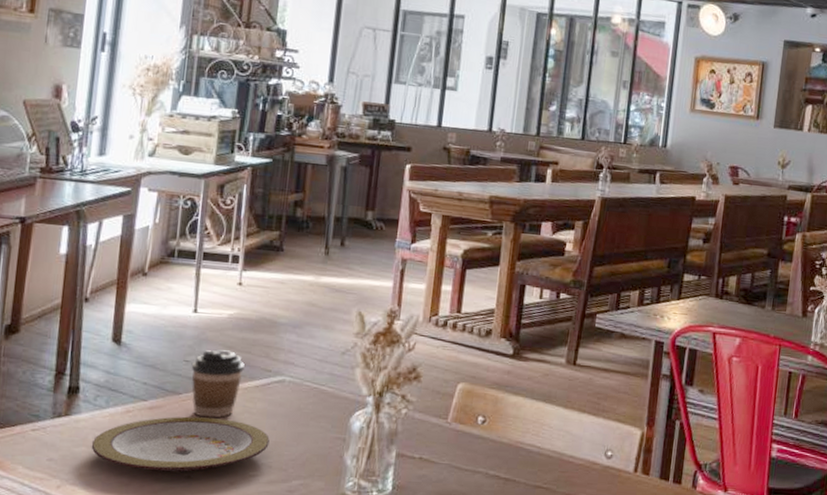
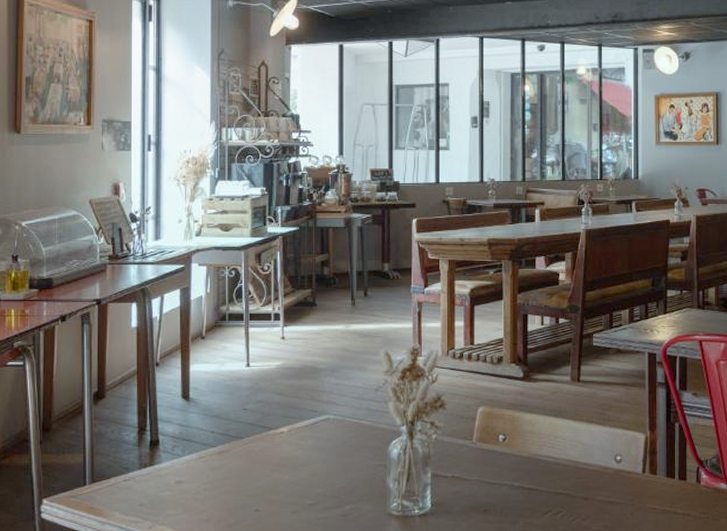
plate: present [91,416,270,473] -> none [174,457,322,507]
coffee cup: present [191,349,245,418] -> none [249,397,294,457]

